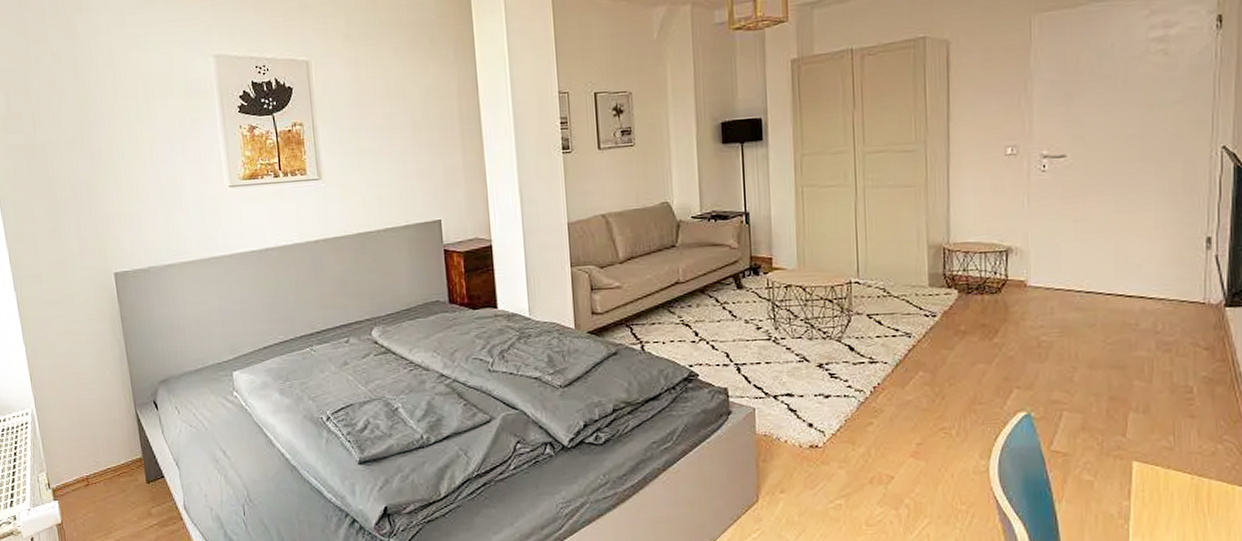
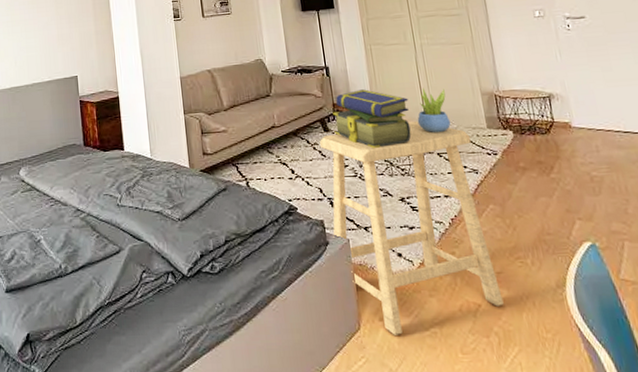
stool: none [731,278,919,508] -> present [320,121,504,335]
stack of books: none [749,240,841,308] -> present [333,89,412,148]
succulent plant: none [848,238,887,292] -> present [417,87,451,133]

